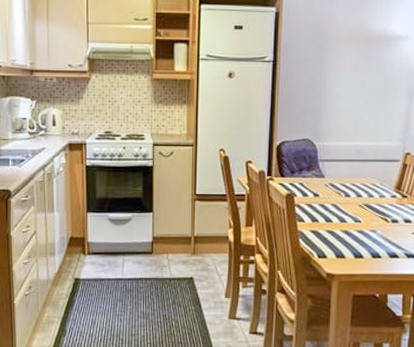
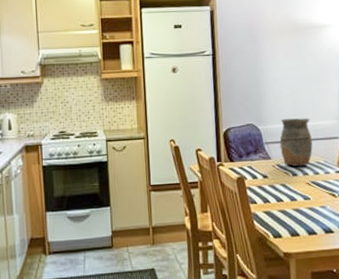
vase: none [335,137,371,188] -> present [279,118,313,167]

